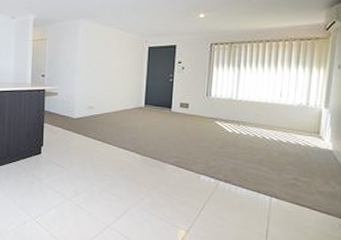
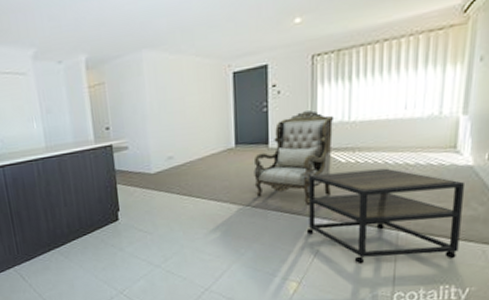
armchair: none [157,86,225,164] -> present [253,110,335,206]
side table: none [196,139,325,228] -> present [306,168,464,265]

